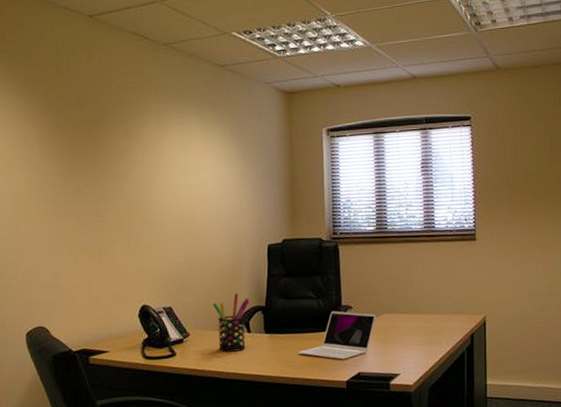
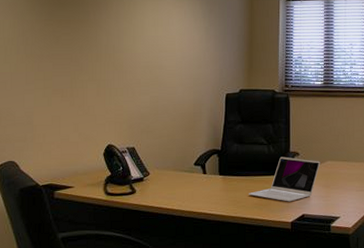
pen holder: present [212,293,249,352] -> none [172,137,206,191]

